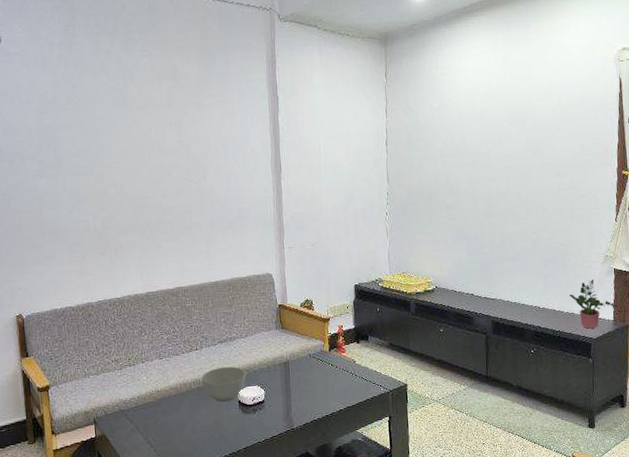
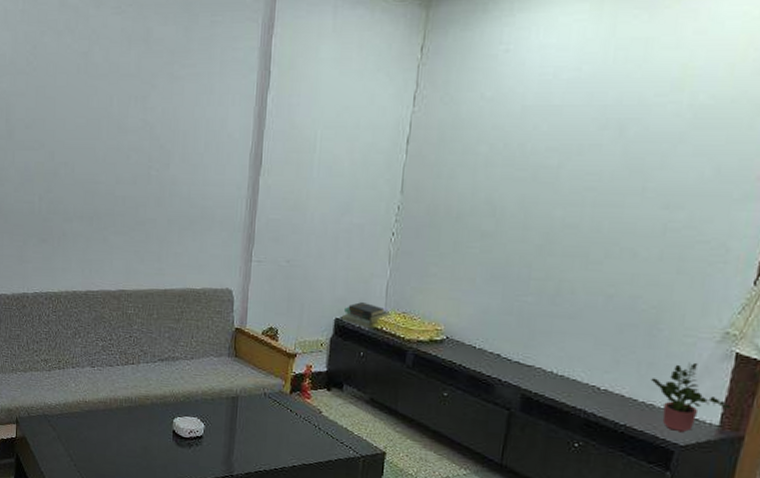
bowl: present [202,366,247,402] -> none [135,388,186,429]
books: none [359,269,394,289] -> present [341,302,391,329]

